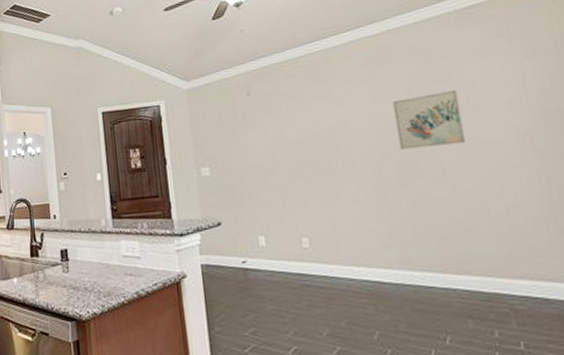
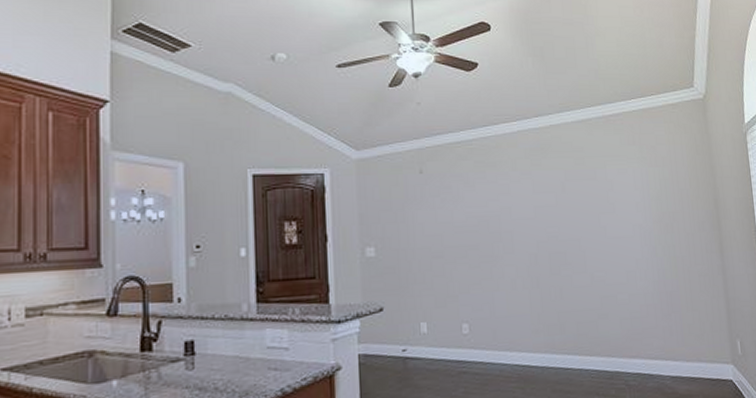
wall art: present [392,90,467,150] -> none [549,189,604,240]

